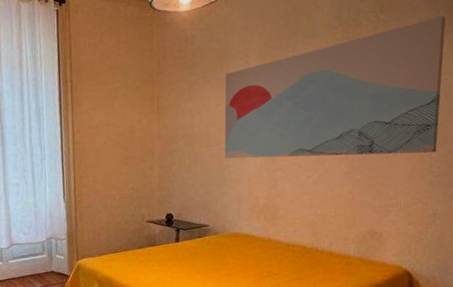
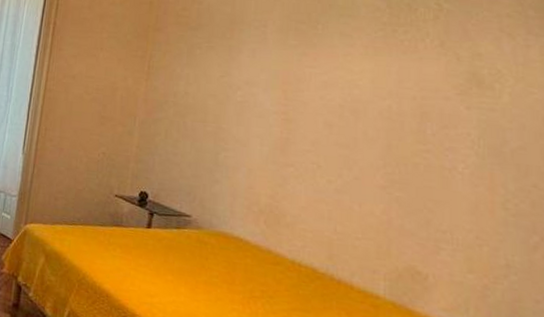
wall art: present [224,16,446,159] -> none [222,16,537,184]

